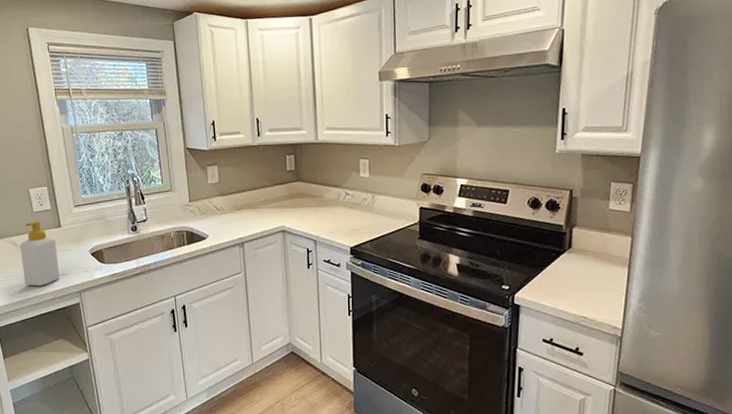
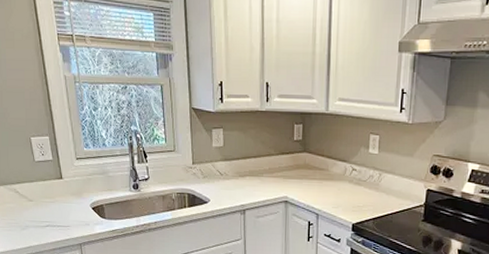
soap bottle: present [20,220,60,287] -> none [22,170,61,236]

